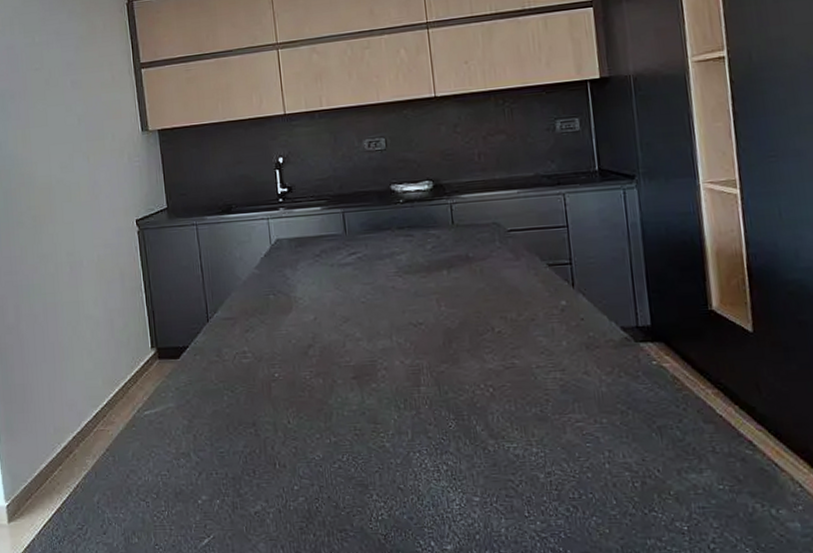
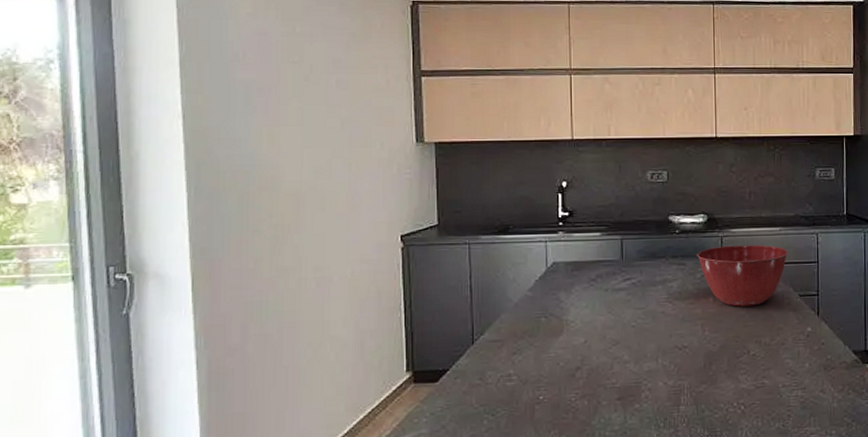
mixing bowl: none [425,210,530,279] -> present [697,245,788,307]

